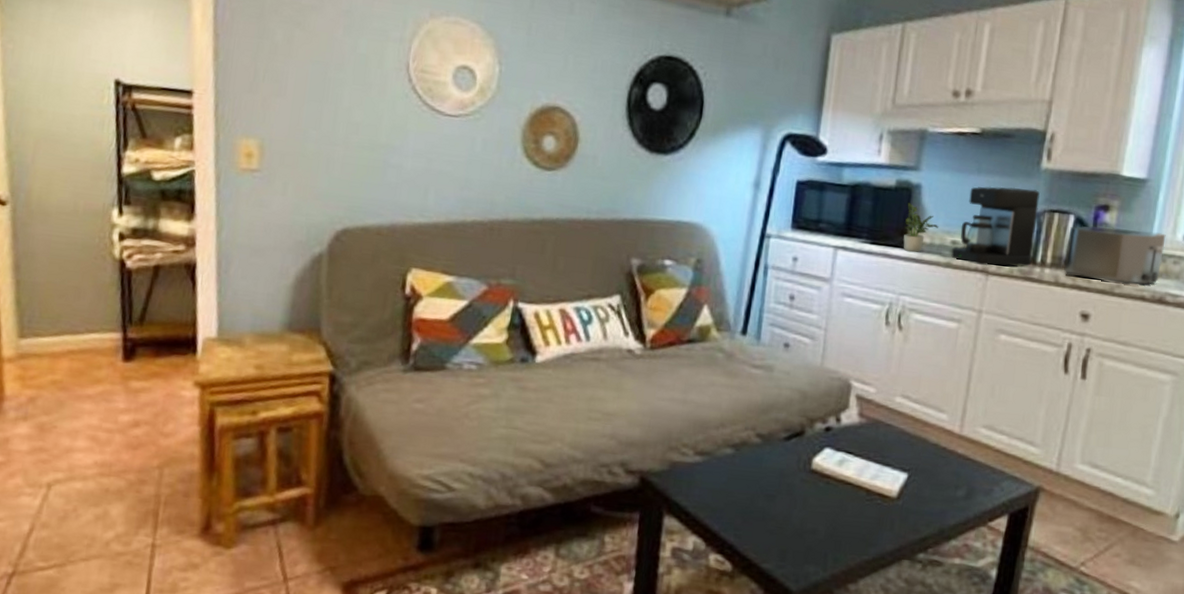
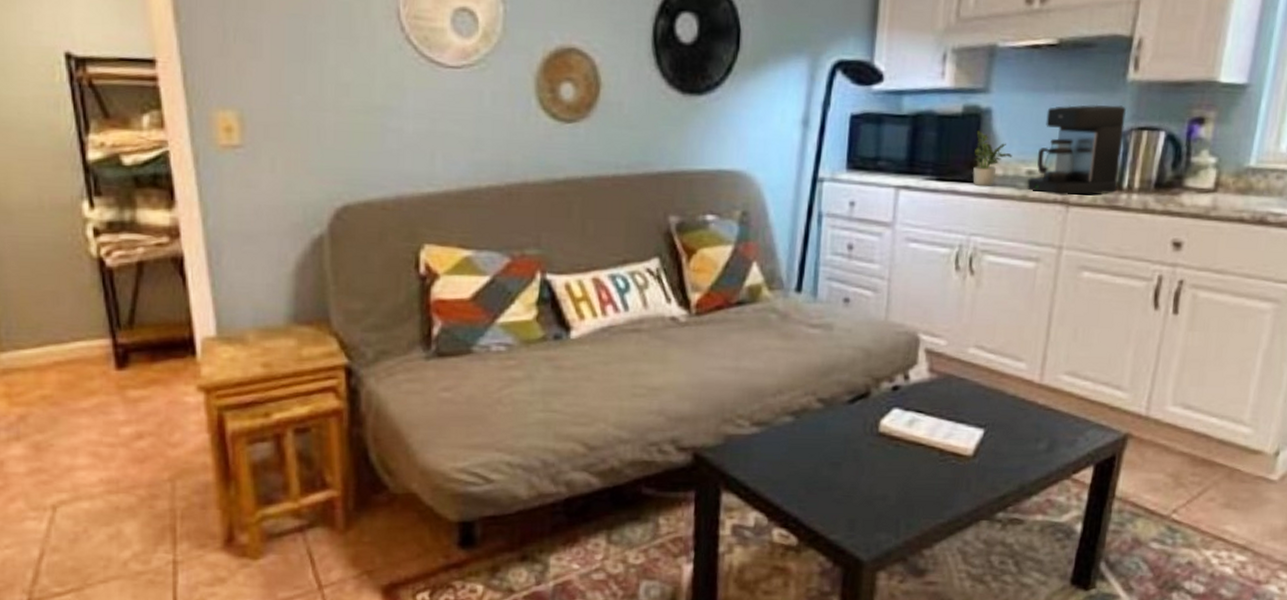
toaster: present [1064,225,1166,285] -> none [1153,142,1268,206]

